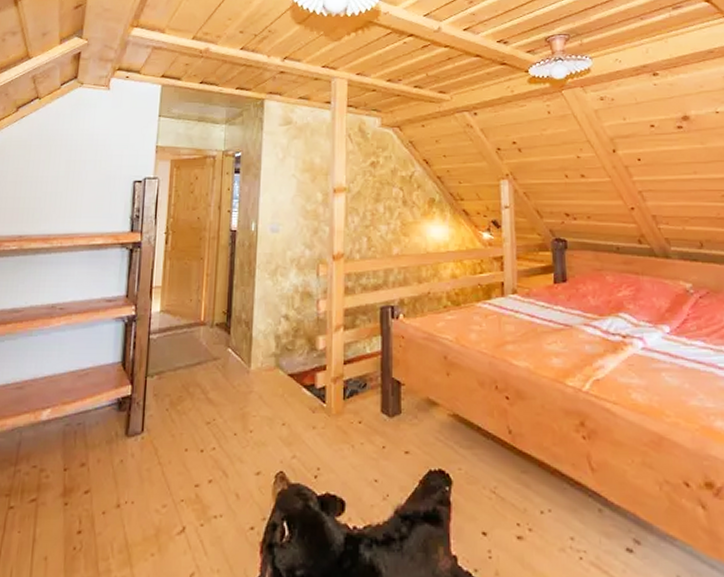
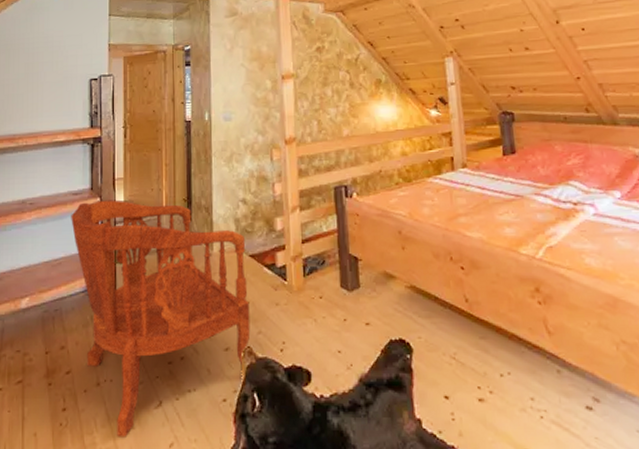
armchair: none [102,309,285,565] -> present [71,200,251,437]

